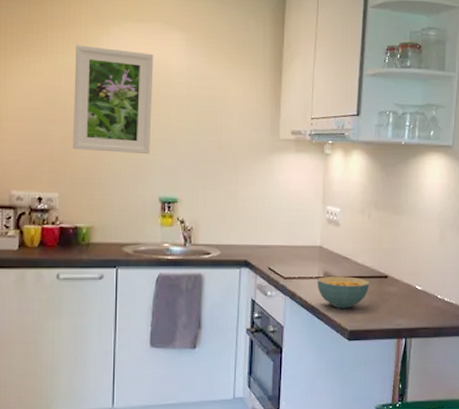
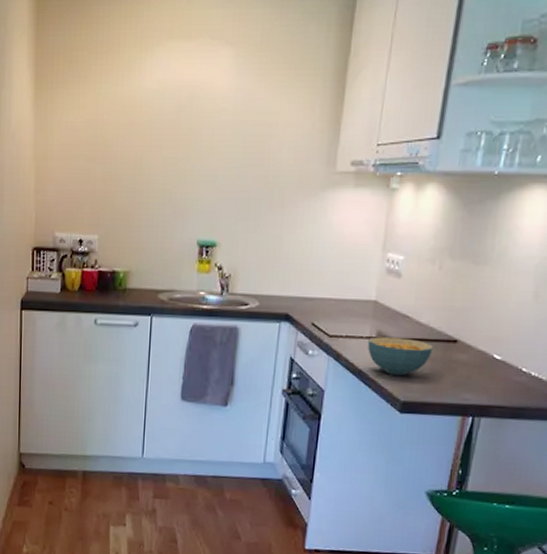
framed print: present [73,45,154,155] -> none [113,72,199,193]

